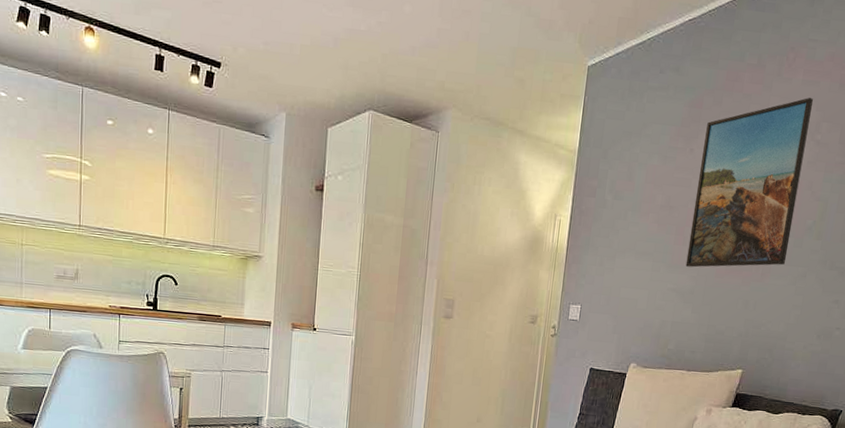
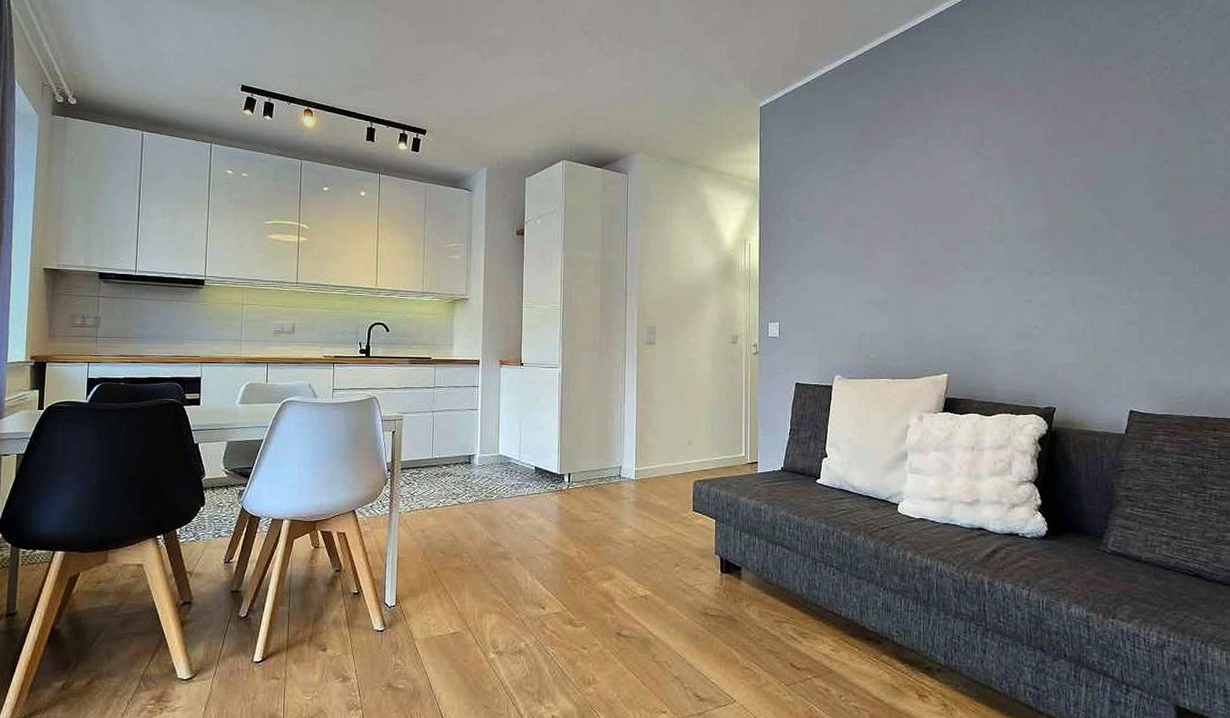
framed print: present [685,97,813,268] -> none [876,117,973,279]

